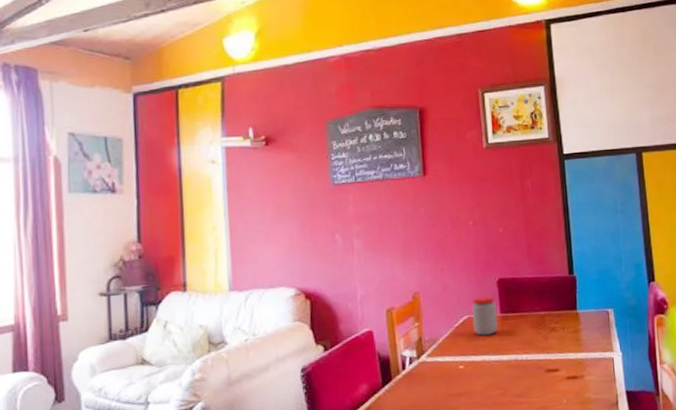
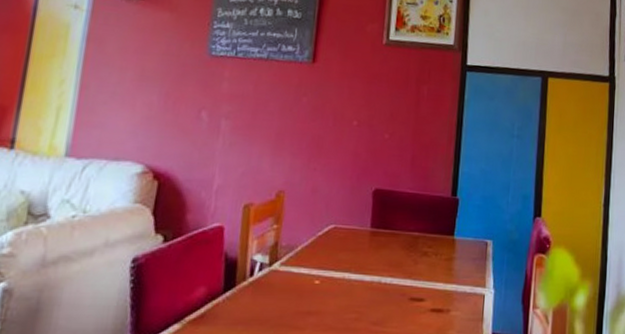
jar: present [471,296,498,336] -> none [338,206,368,250]

